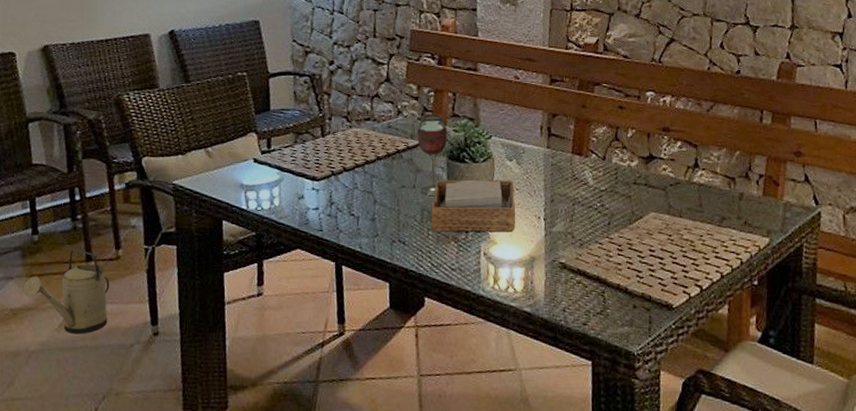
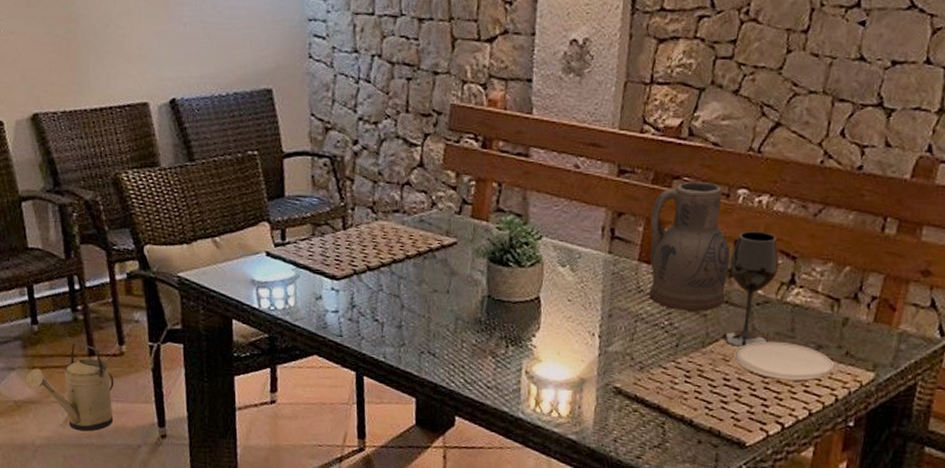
wineglass: present [417,114,448,196] -> none [454,207,490,304]
napkin holder: present [430,179,515,233] -> none [465,285,566,349]
pitcher: none [579,87,646,194] -> present [649,182,731,311]
wineglass: none [645,125,685,222] -> present [722,231,780,347]
plate: none [656,216,737,249] -> present [734,341,835,382]

